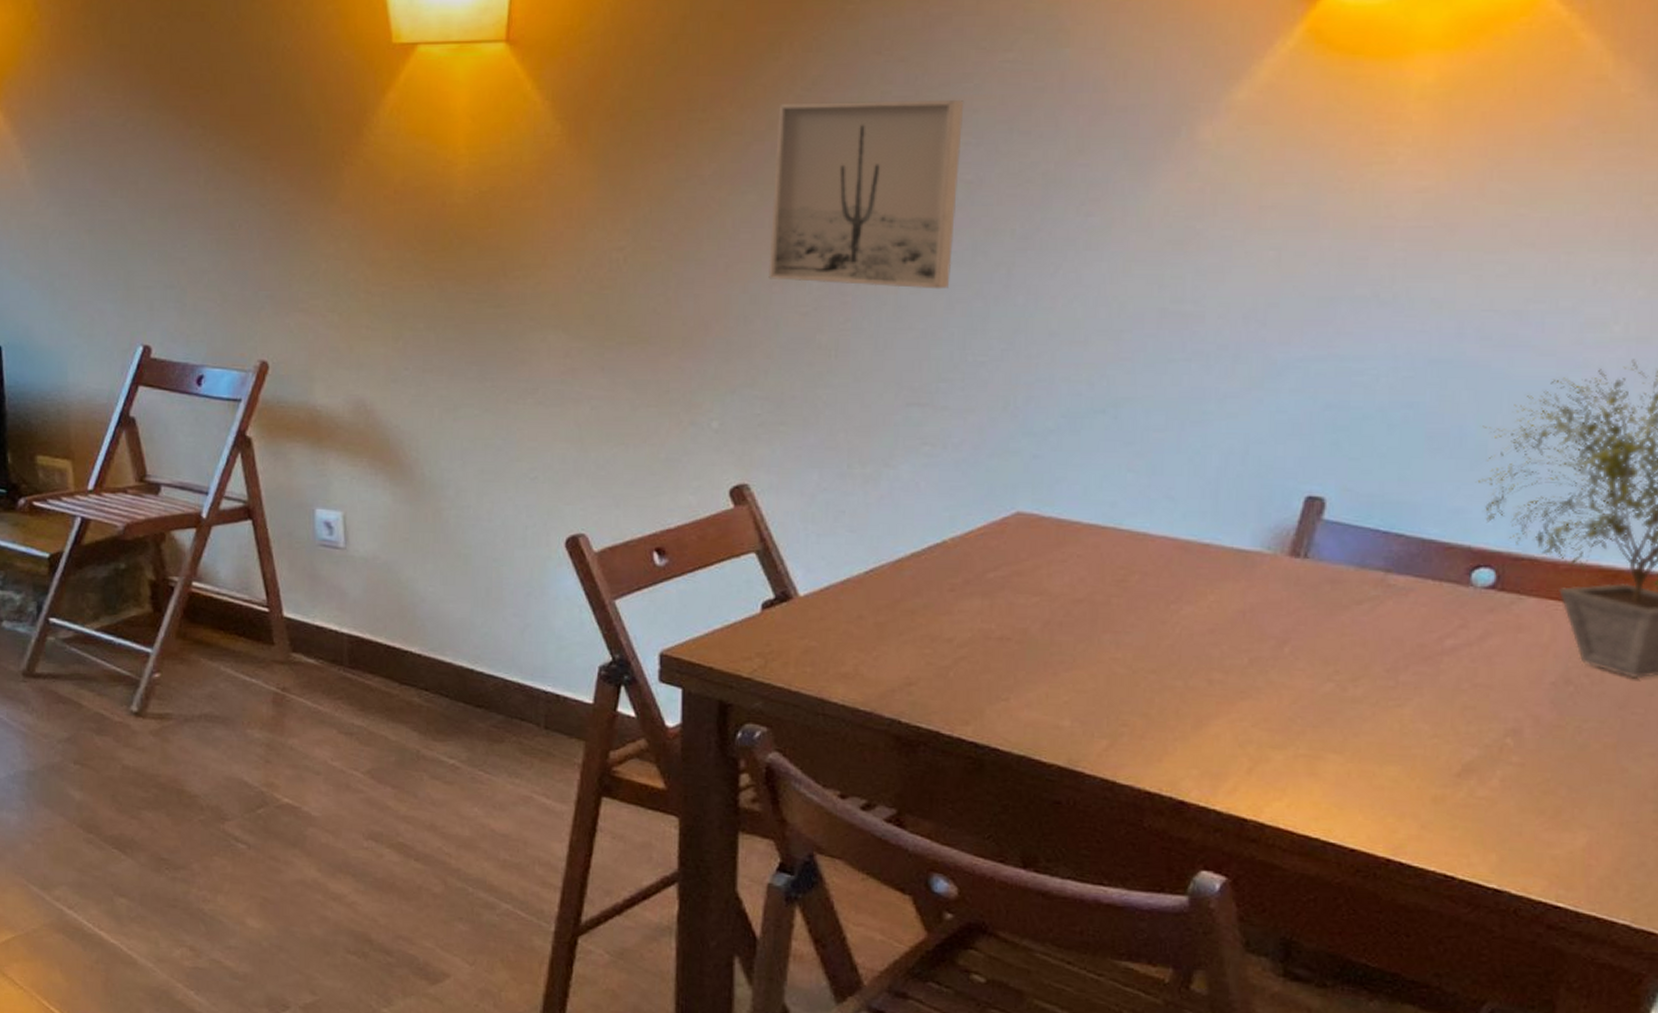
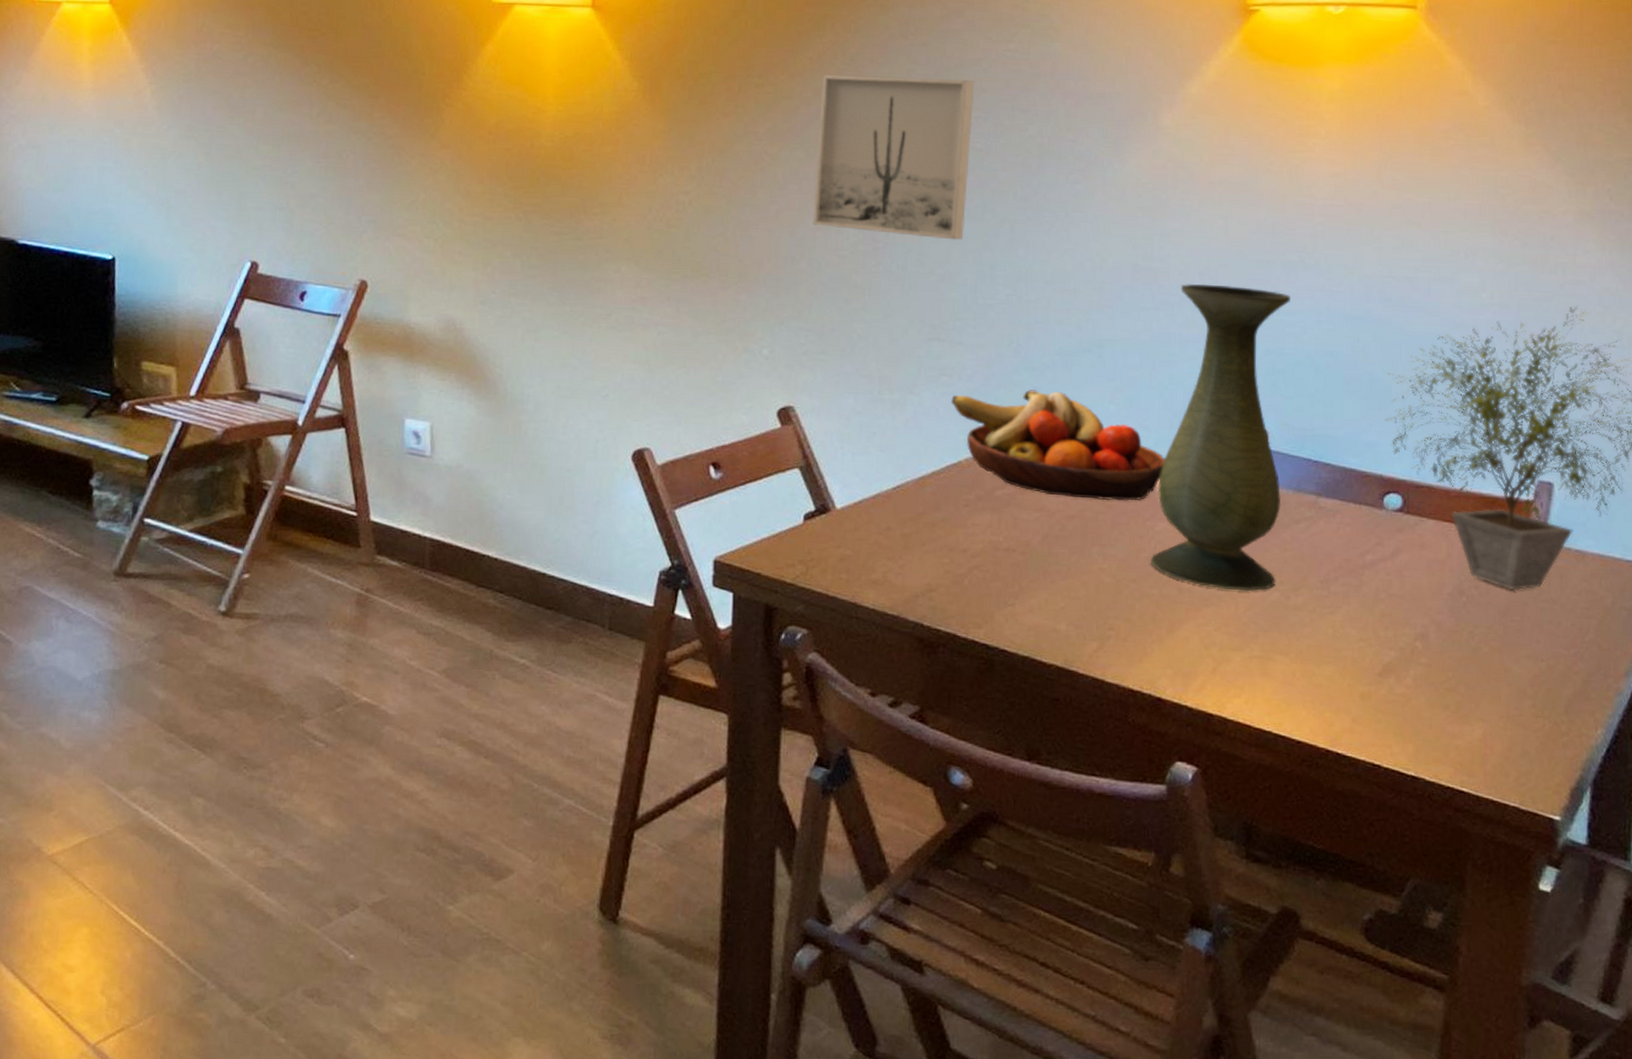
fruit bowl: none [934,458,1195,582] -> present [951,389,1165,501]
vase: none [1173,328,1359,682] -> present [1150,284,1290,592]

